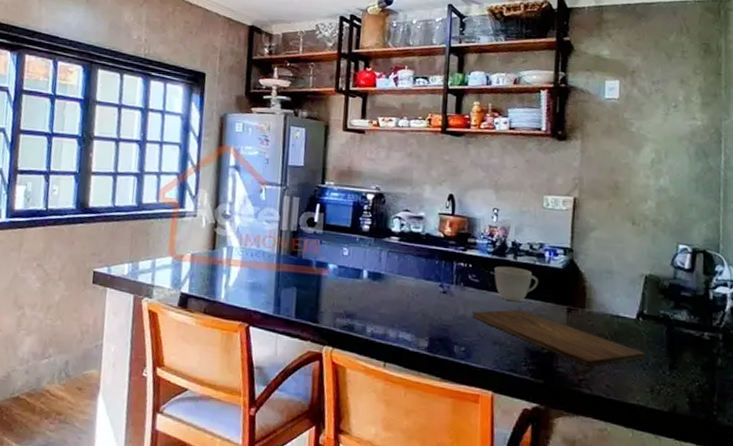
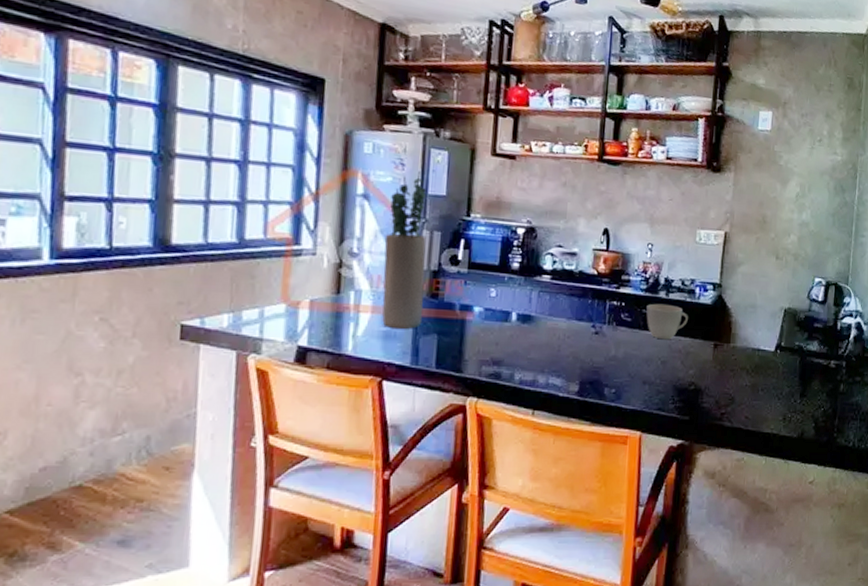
vase: none [249,146,288,282] -> present [382,171,428,329]
cutting board: present [472,309,646,367] -> none [623,347,781,400]

